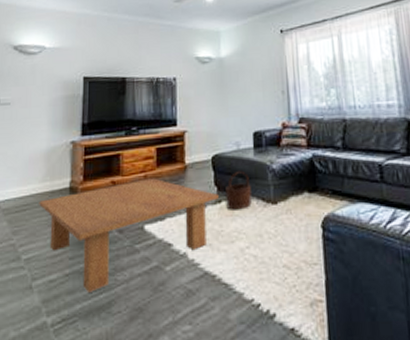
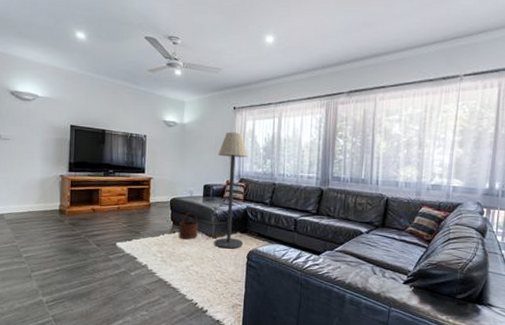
coffee table: present [39,178,219,292] -> none [35,209,173,284]
floor lamp: none [267,59,315,218] -> present [214,132,248,249]

